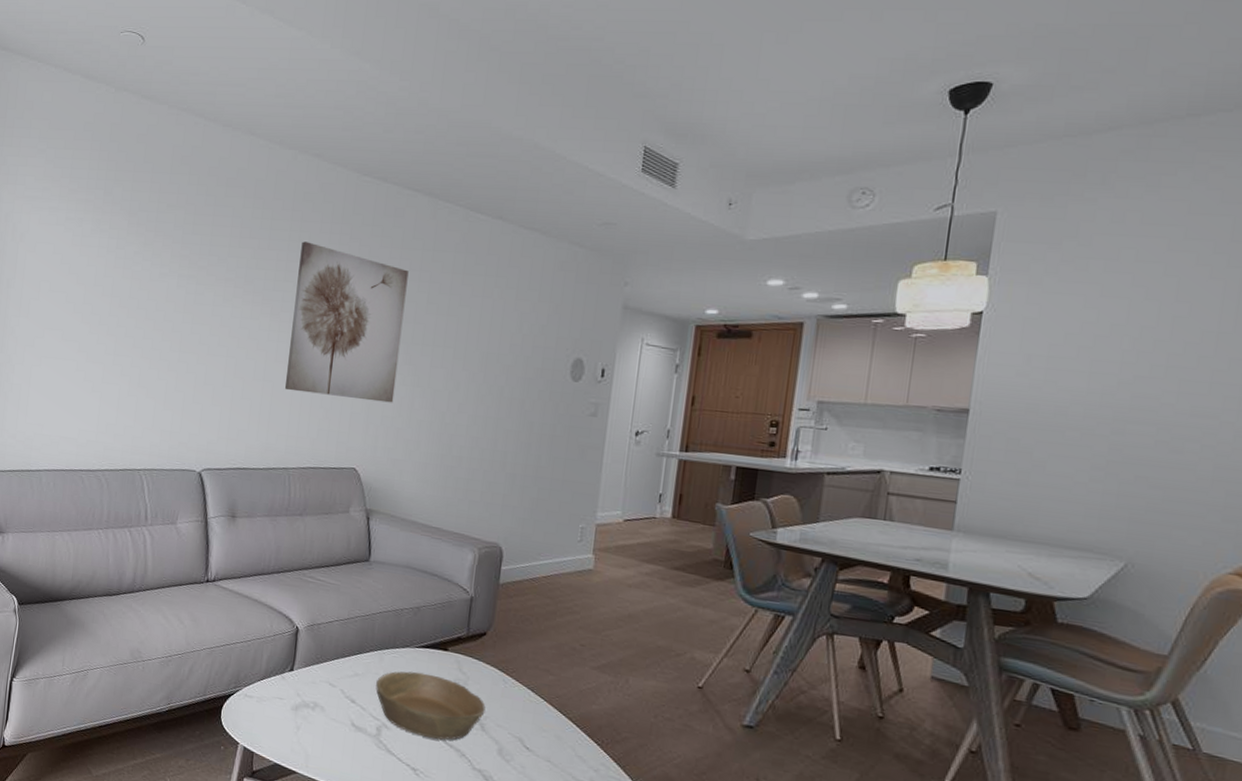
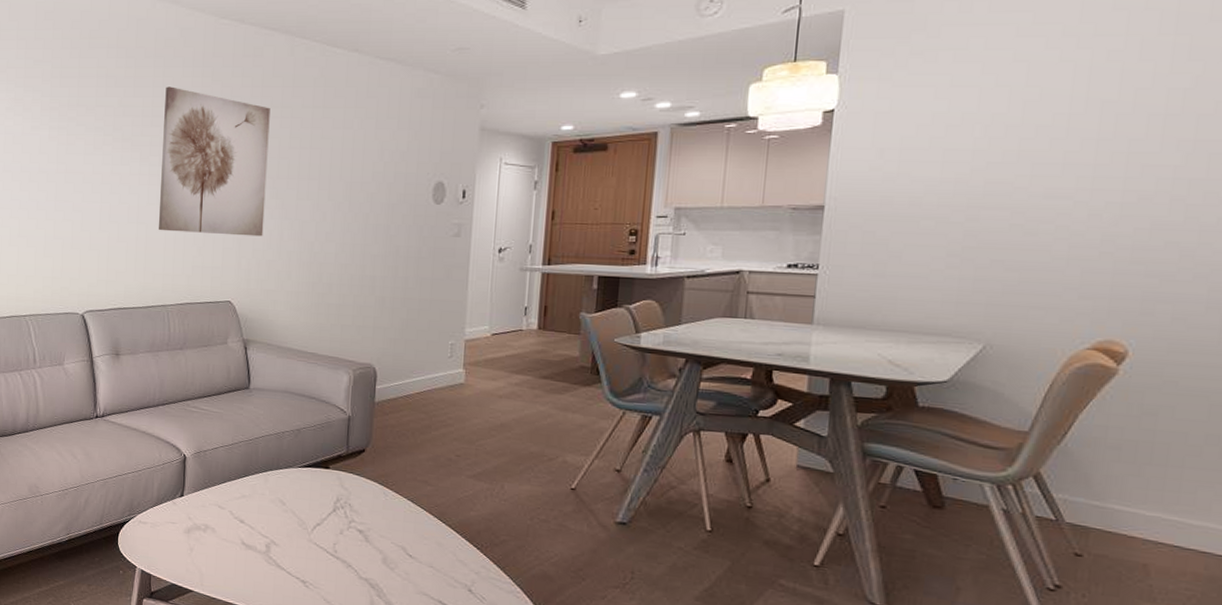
bowl: present [376,671,486,740] -> none [263,490,368,553]

